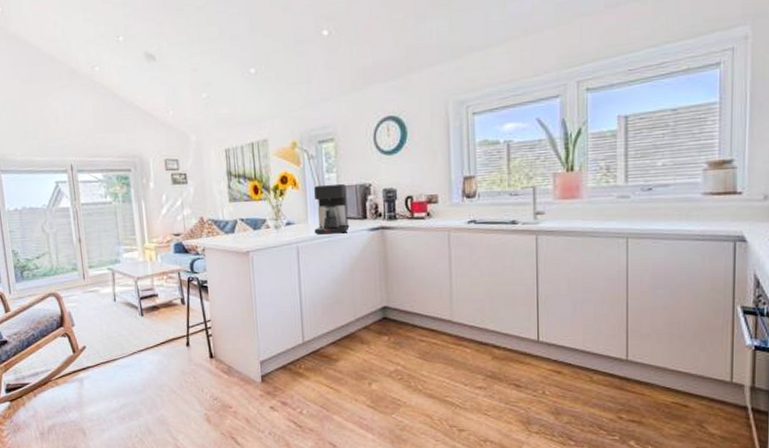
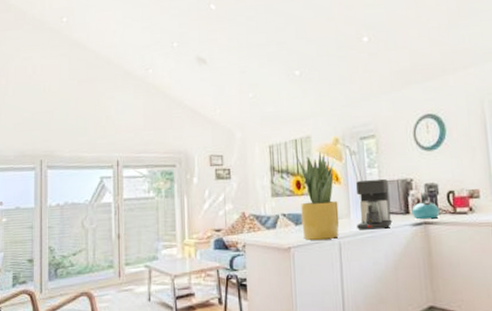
planter: none [253,155,297,245] -> present [296,151,340,241]
kettle: none [369,196,398,225] -> present [411,191,440,220]

